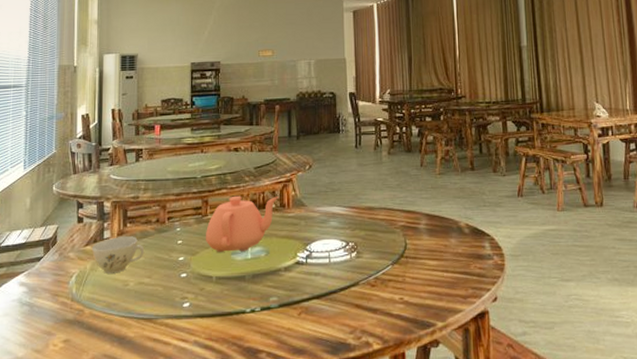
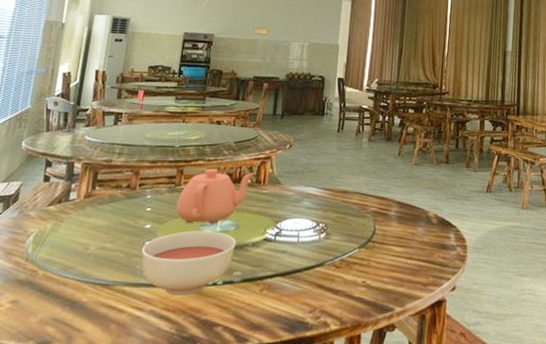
teacup: present [92,236,144,274] -> none [54,199,110,236]
bowl: none [178,259,269,325] -> present [141,230,236,296]

